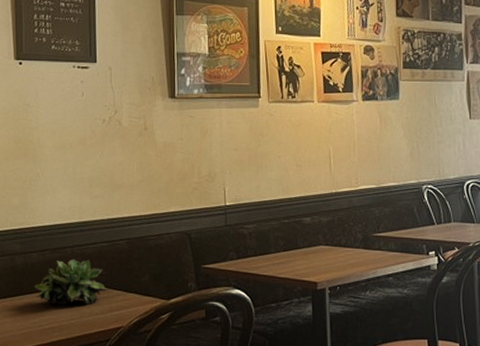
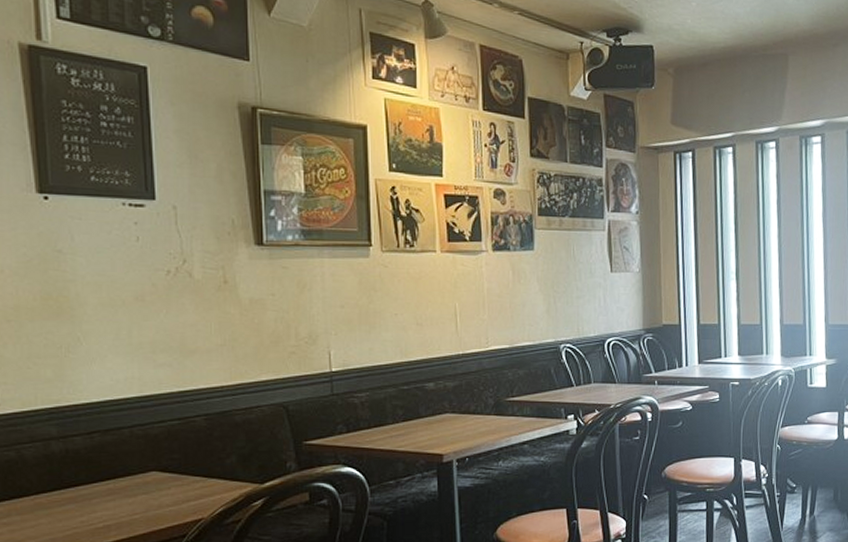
succulent plant: present [34,259,110,306] -> none [80,441,185,499]

